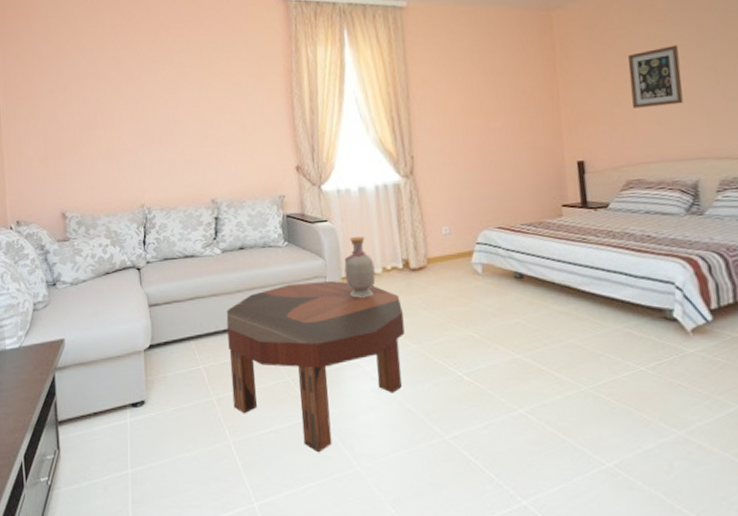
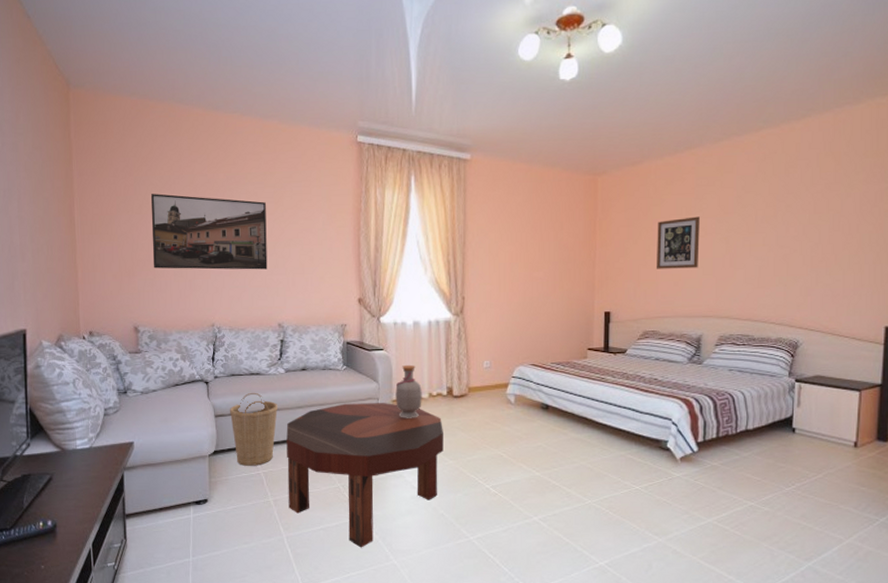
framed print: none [75,70,197,150] -> present [151,194,268,270]
basket: none [164,277,216,361] -> present [230,392,278,466]

